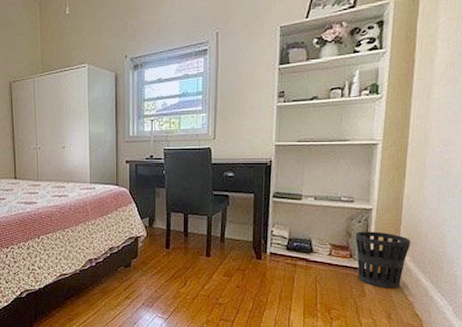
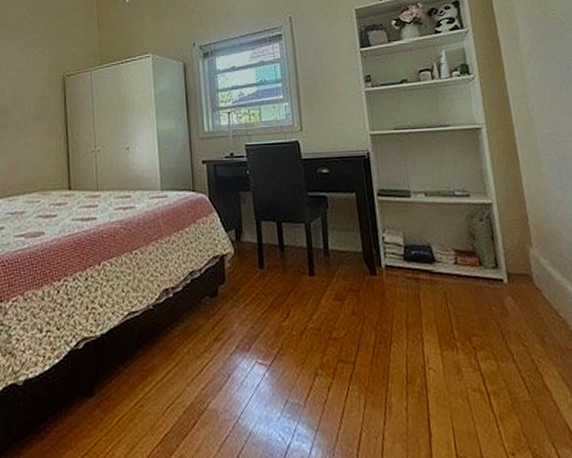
wastebasket: present [355,231,411,289] -> none [479,230,547,303]

